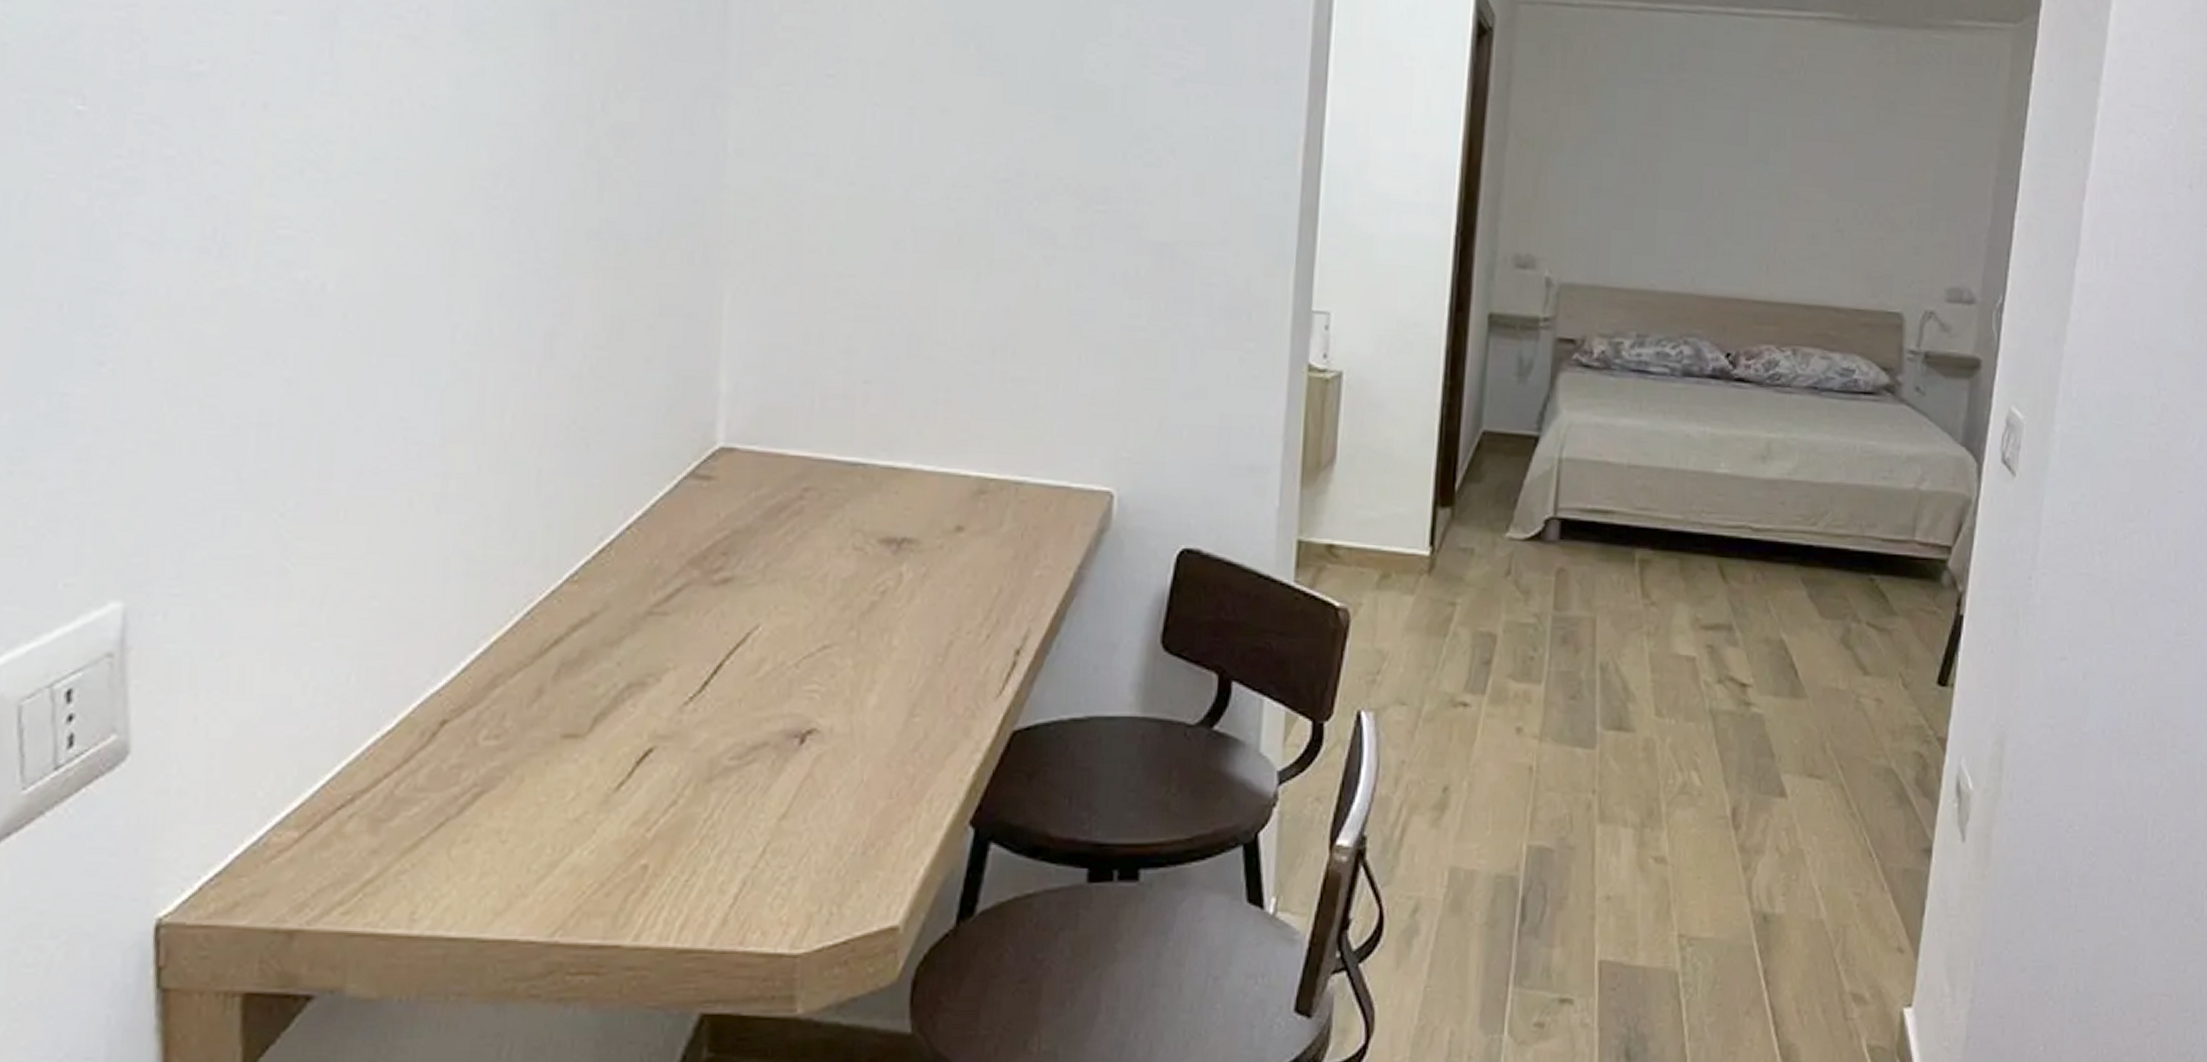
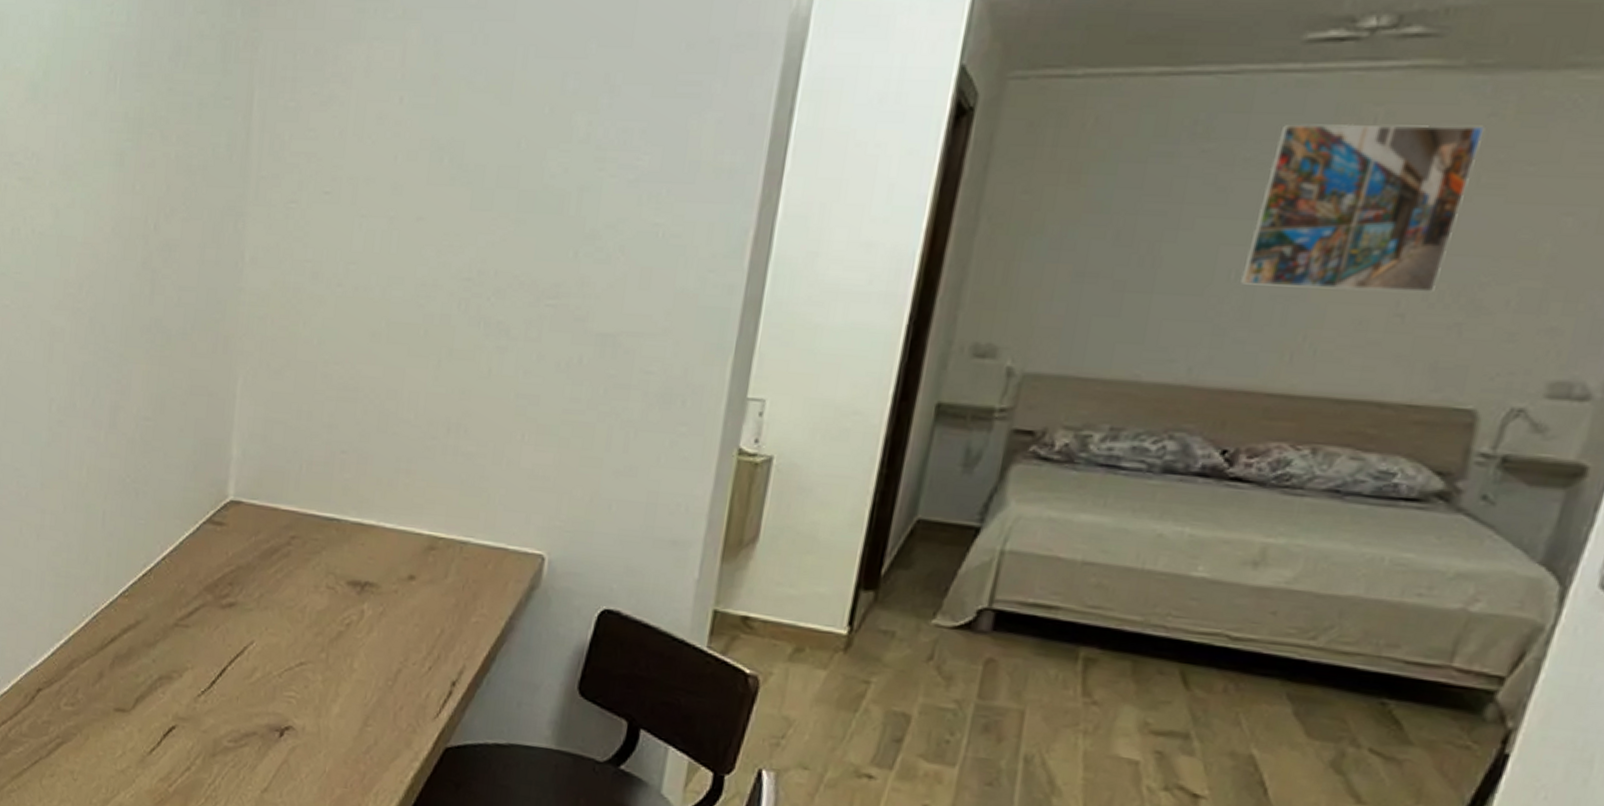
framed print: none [1721,61,1878,211] -> present [1240,123,1486,293]

